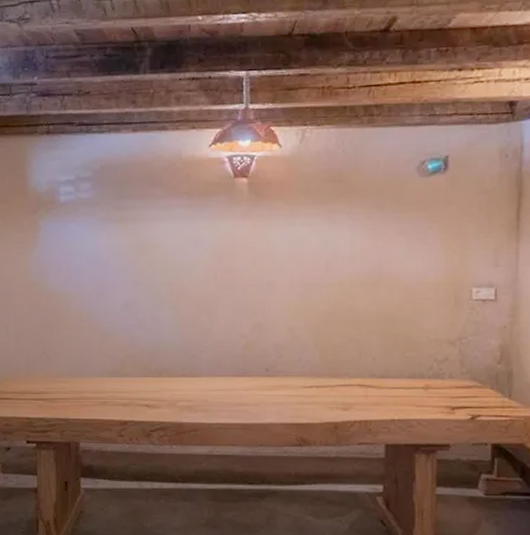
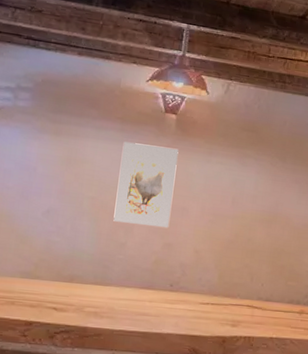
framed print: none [193,216,256,307] -> present [113,142,179,227]

